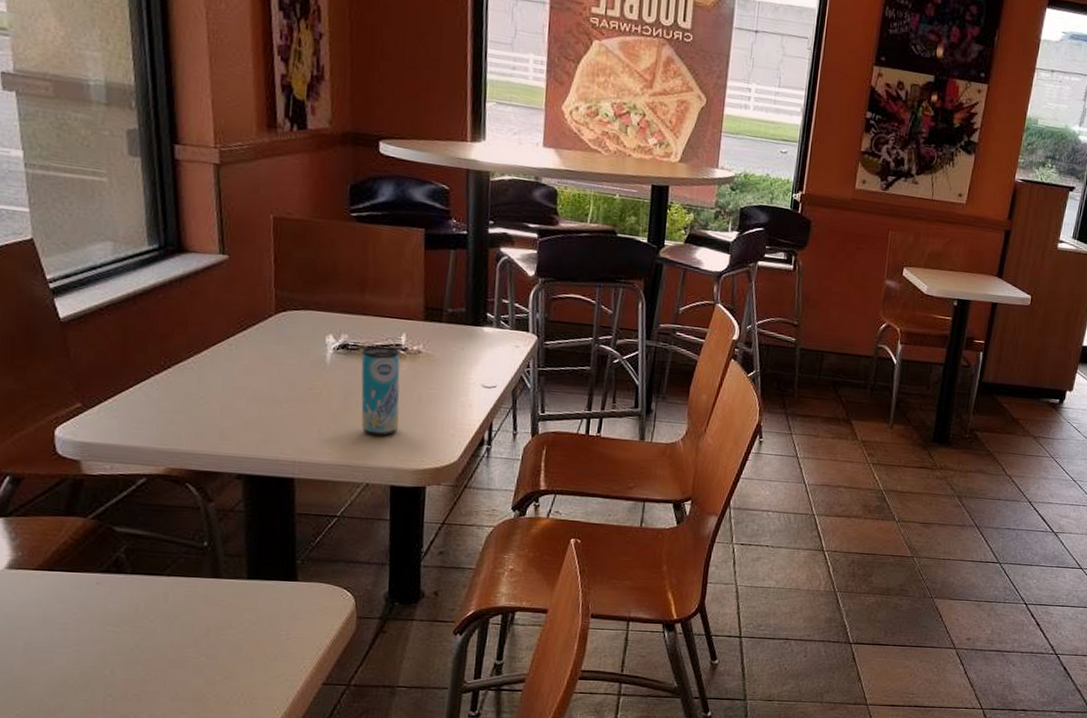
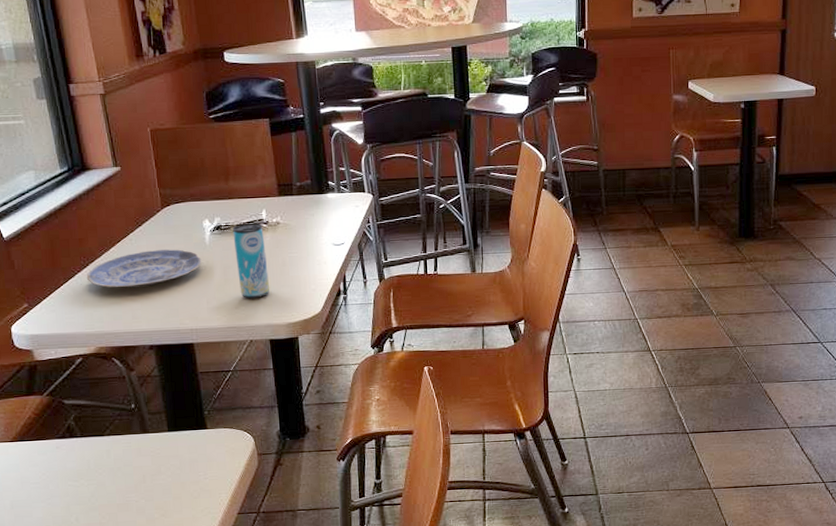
plate: none [165,360,318,404] -> present [86,249,202,288]

